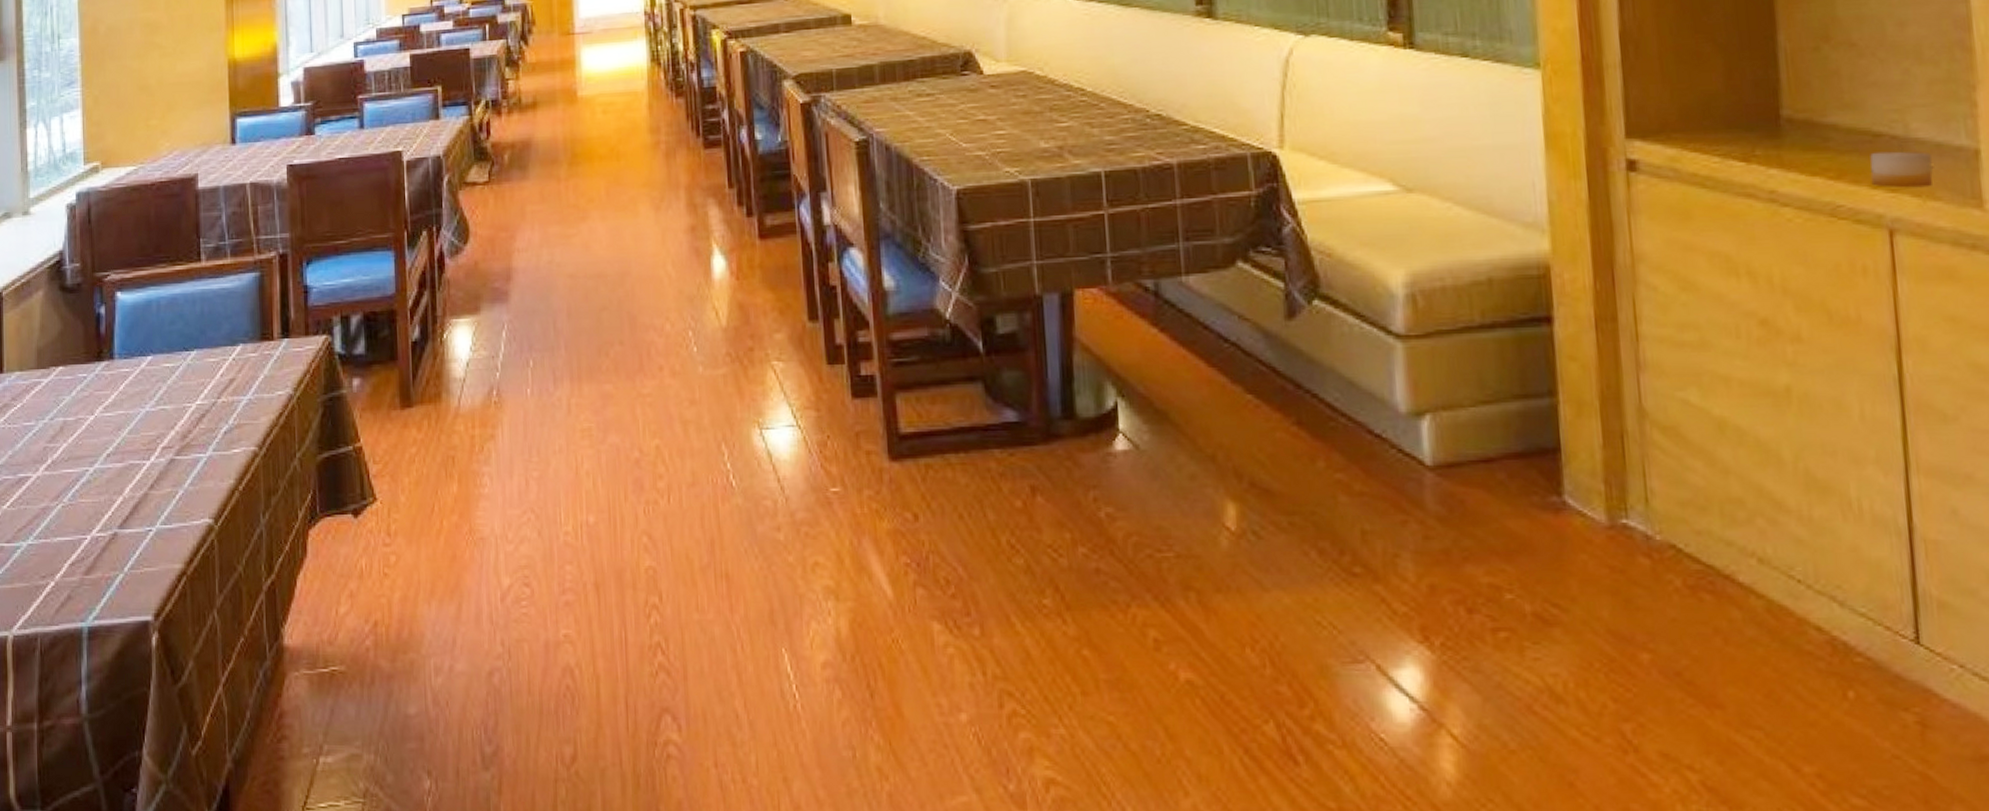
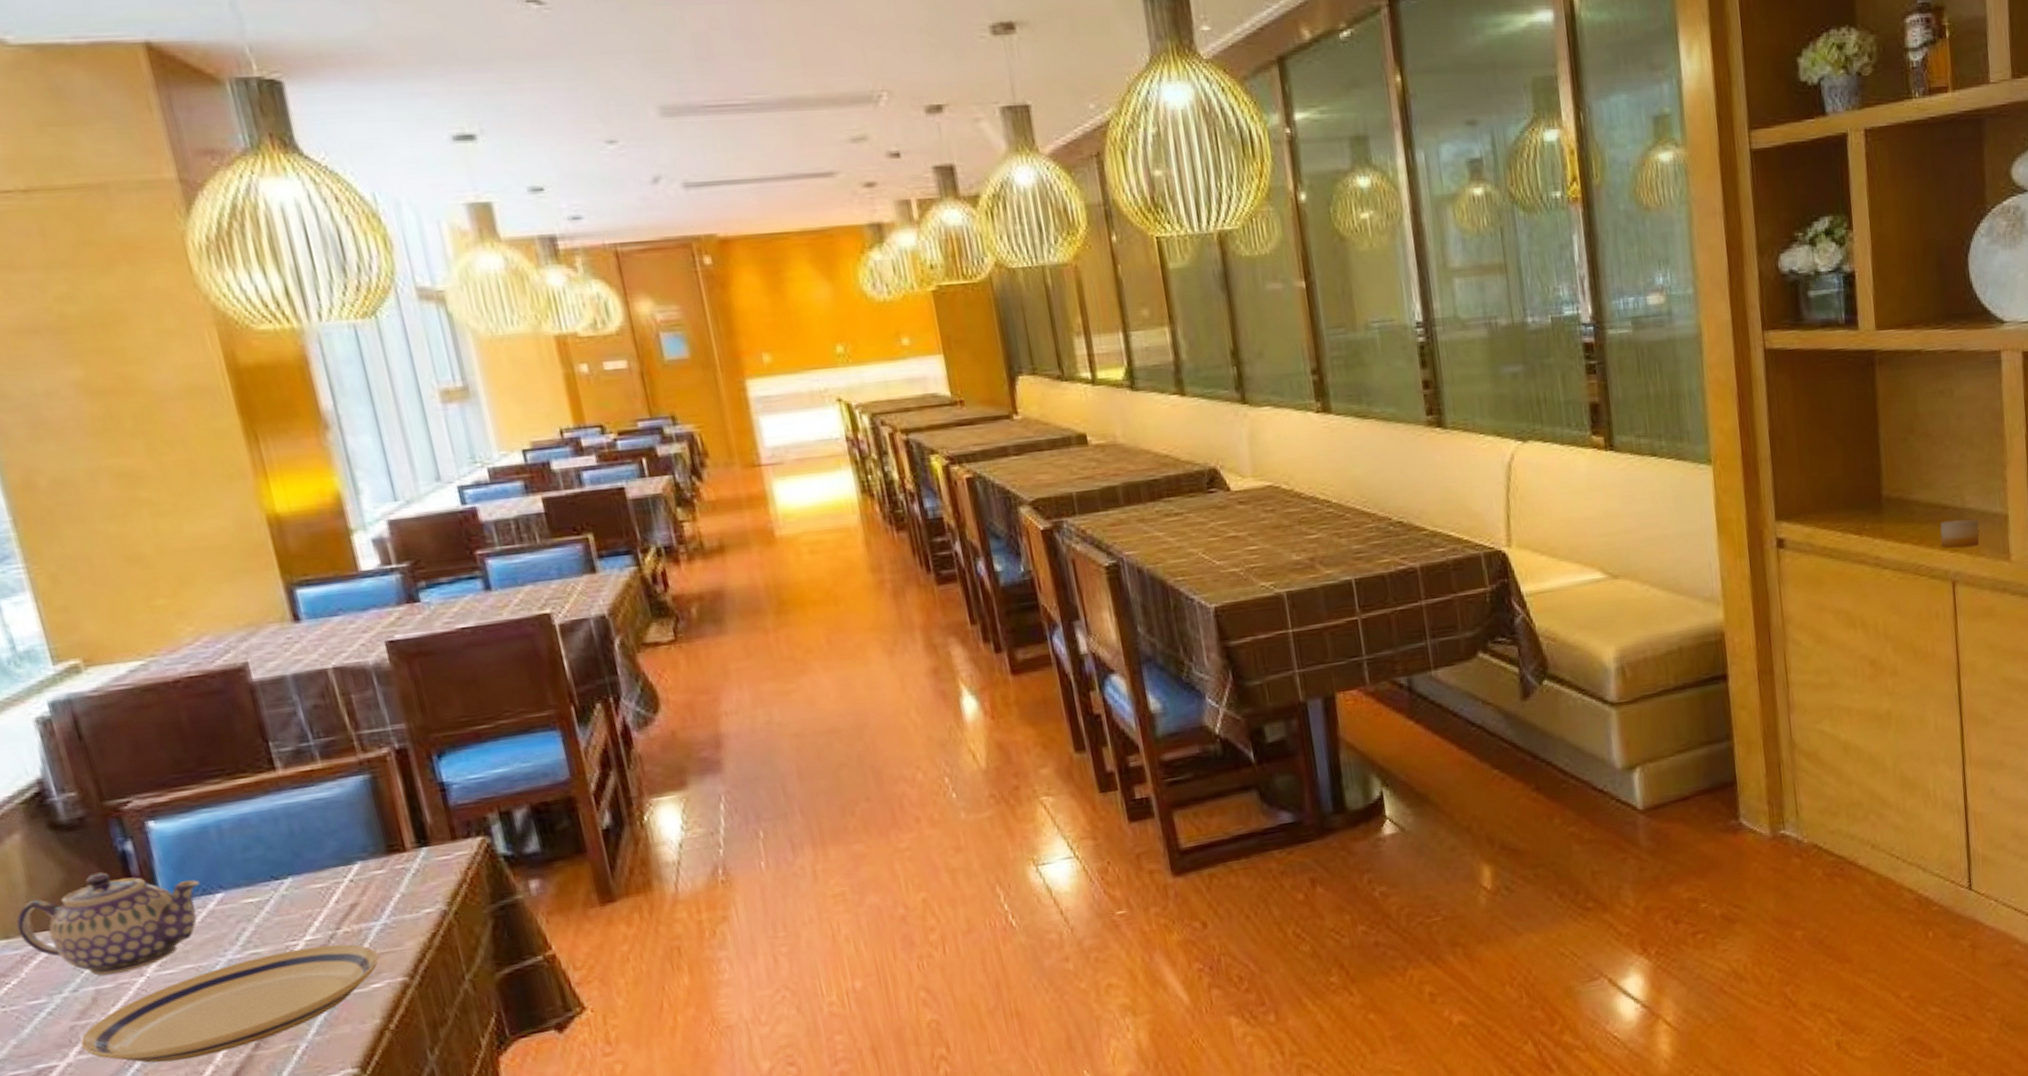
teapot: none [28,328,140,410] -> present [16,872,201,976]
plate: none [47,410,241,488] -> present [80,944,379,1063]

